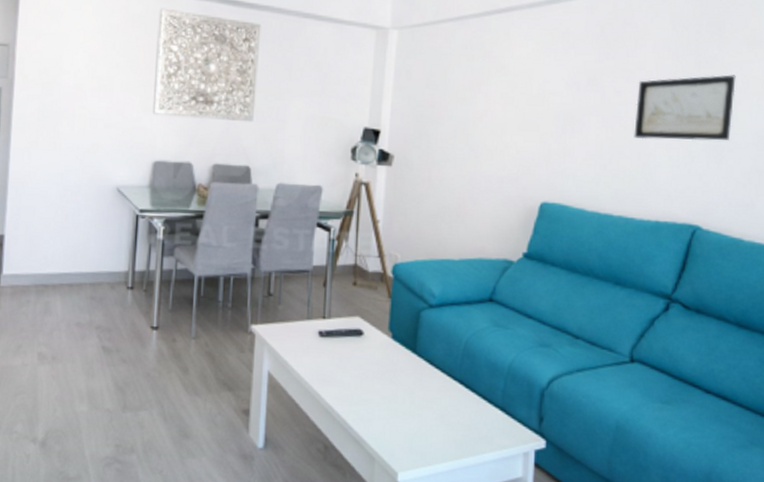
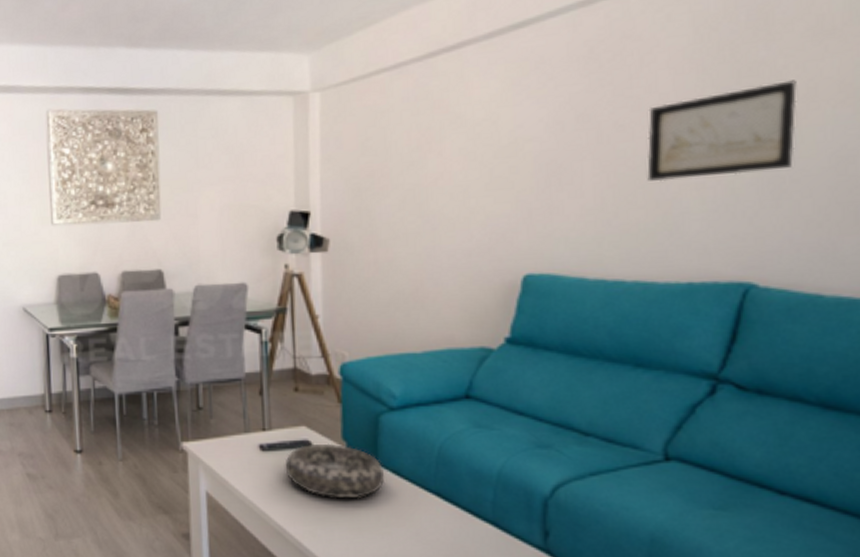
decorative bowl: none [339,333,421,384] -> present [285,443,385,499]

